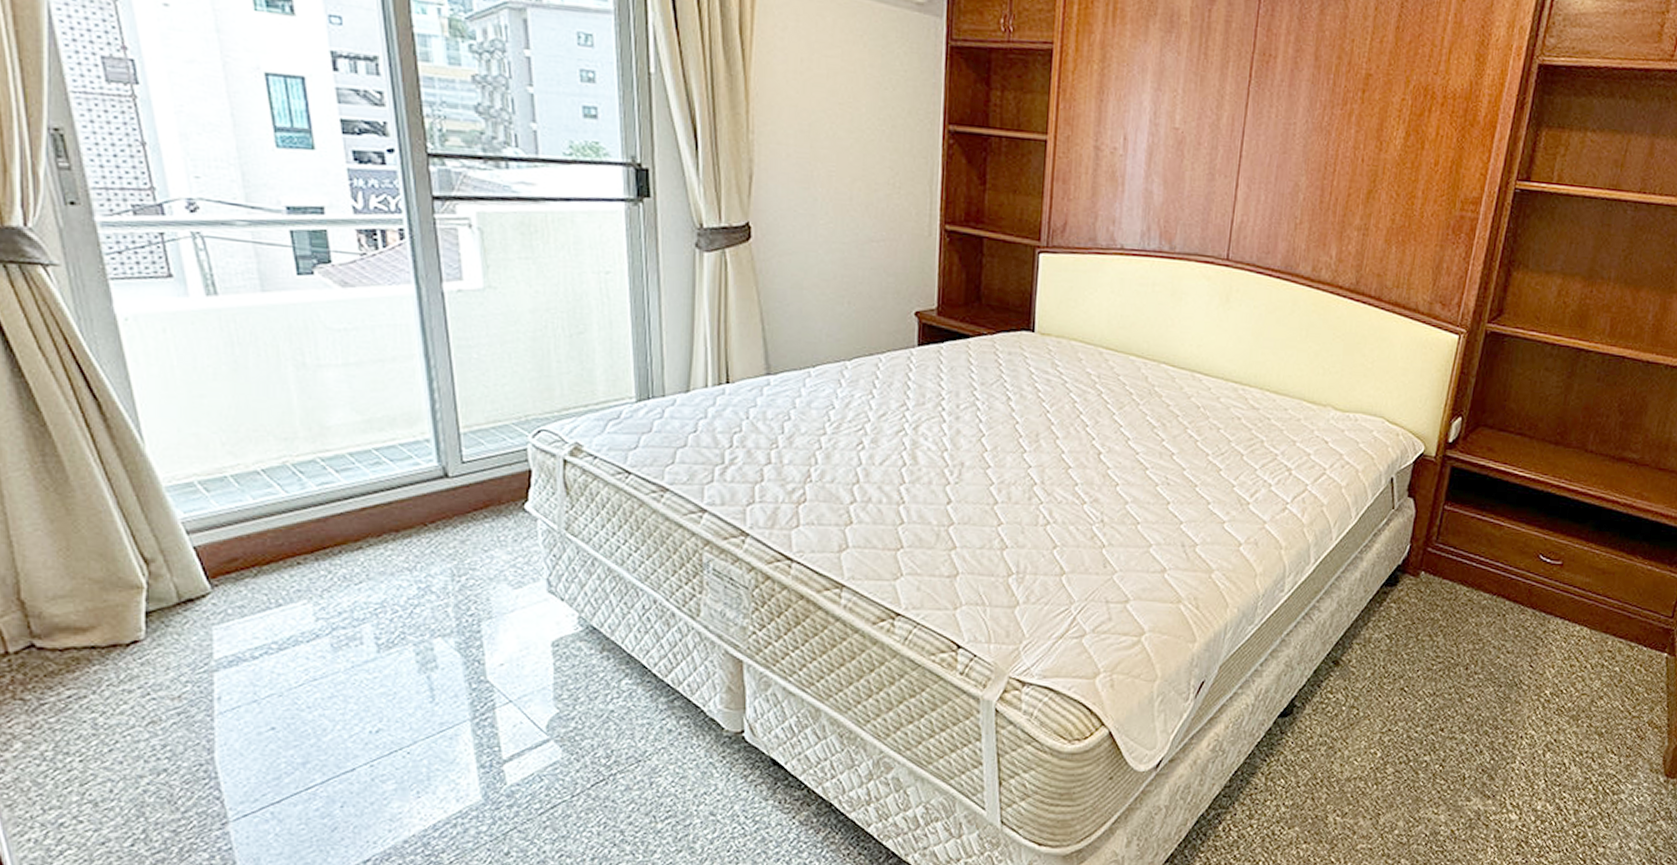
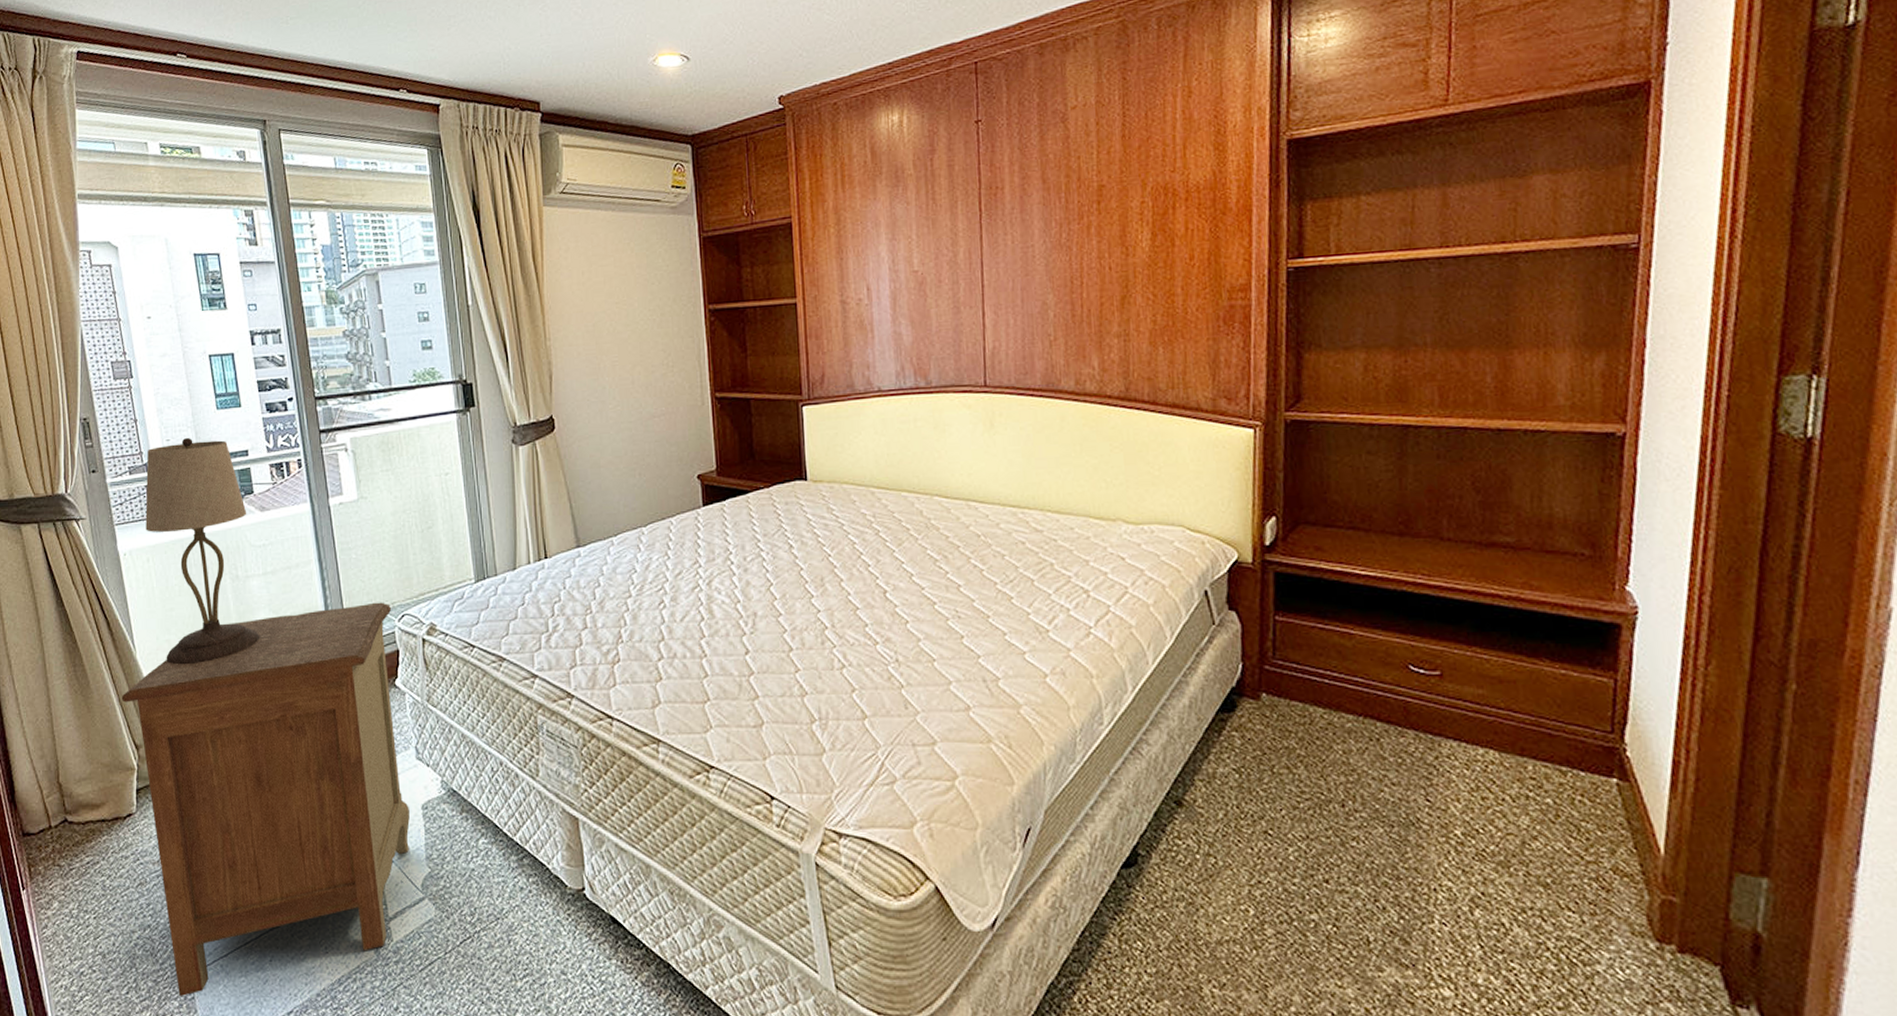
nightstand: none [121,412,535,848] -> present [121,602,410,997]
table lamp: none [160,177,337,466] -> present [145,437,260,665]

